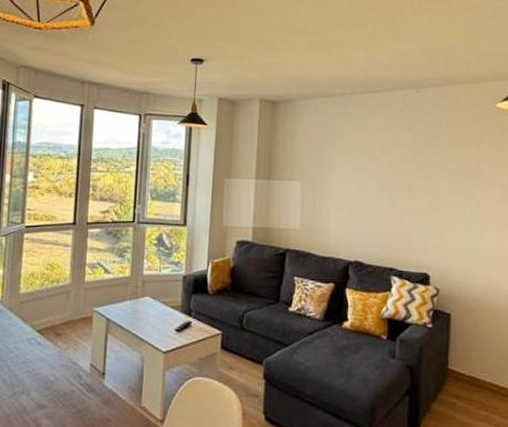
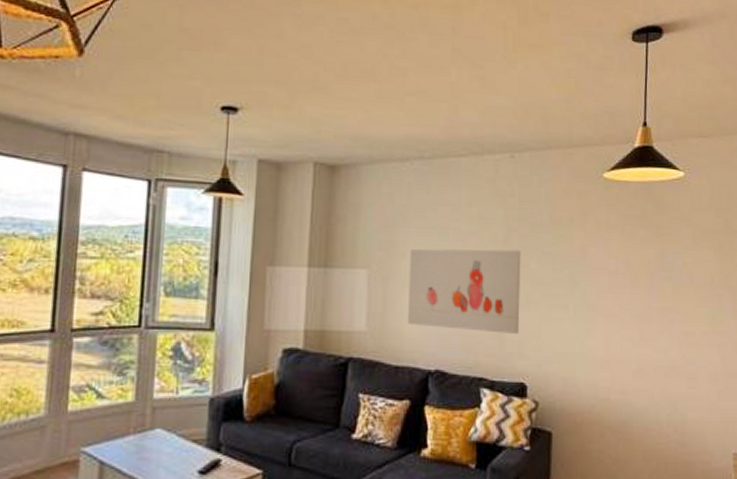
wall art: none [332,165,425,235] -> present [407,248,521,335]

